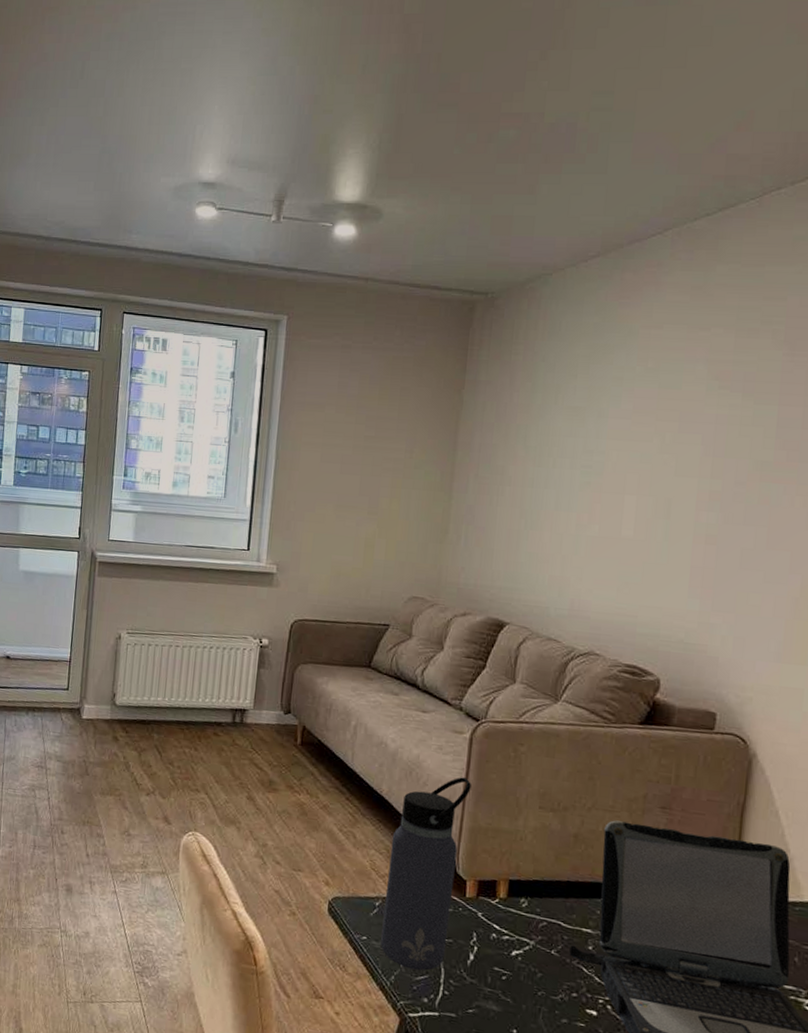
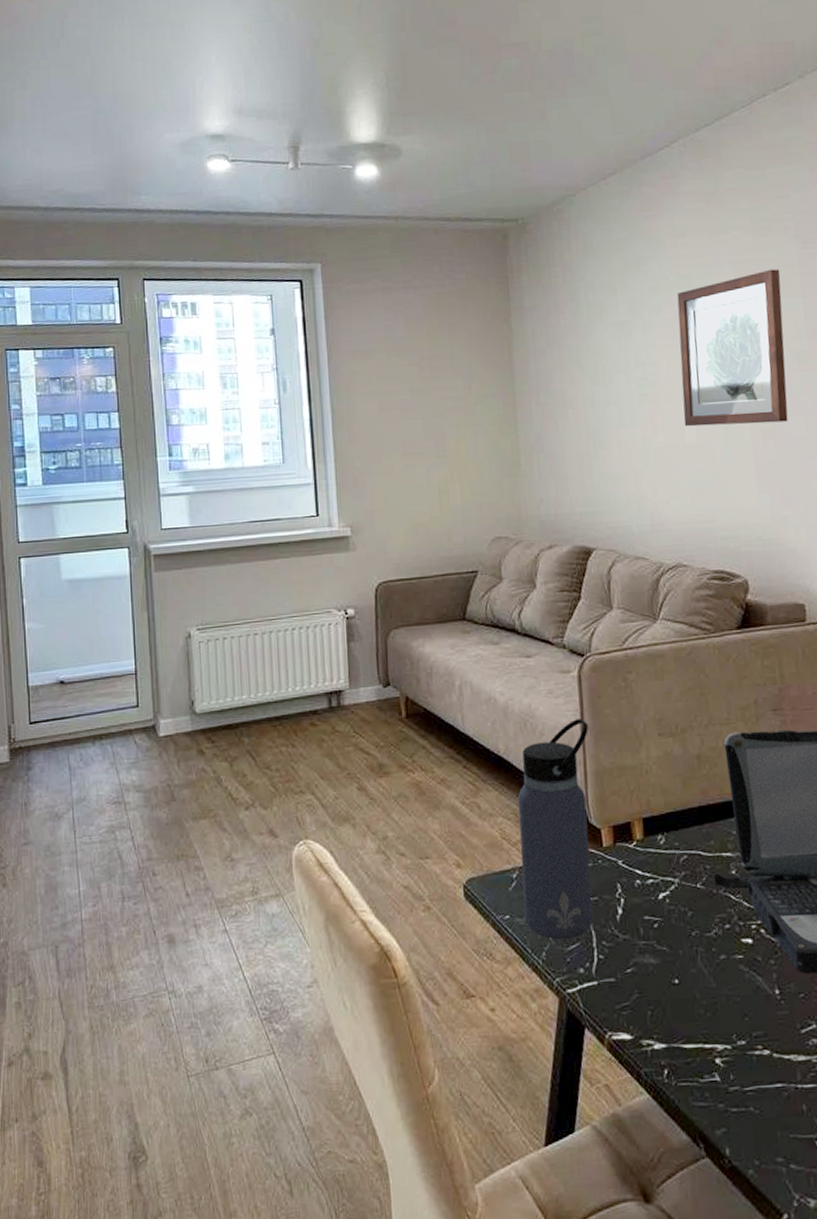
wall art: none [623,373,759,531] -> present [677,269,788,427]

